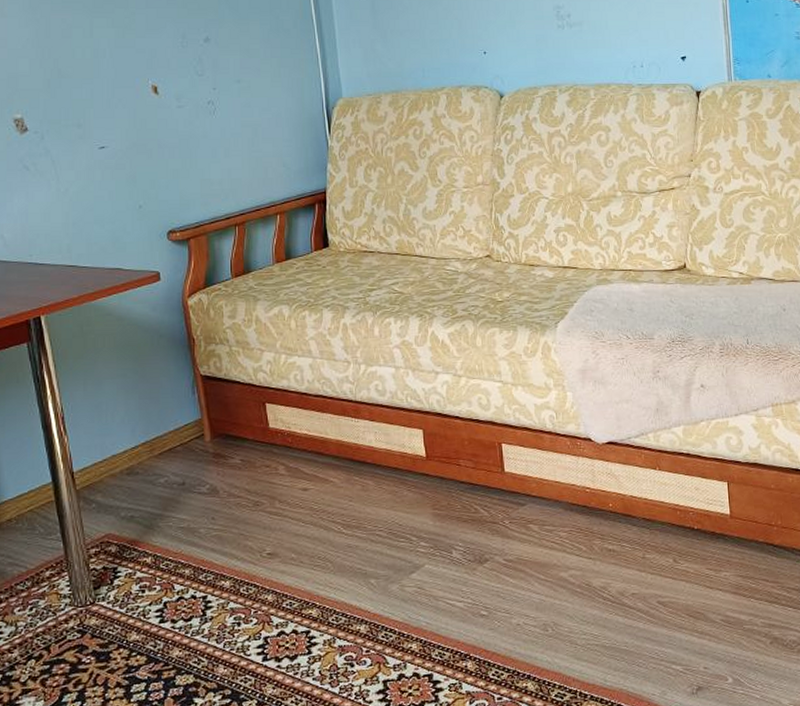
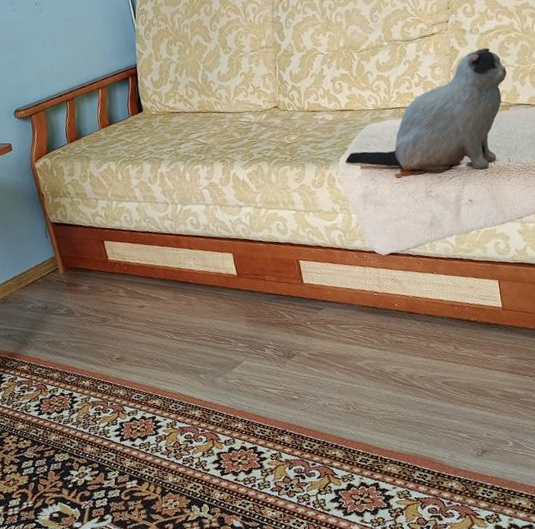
cat: none [563,210,751,358] -> present [345,47,507,182]

